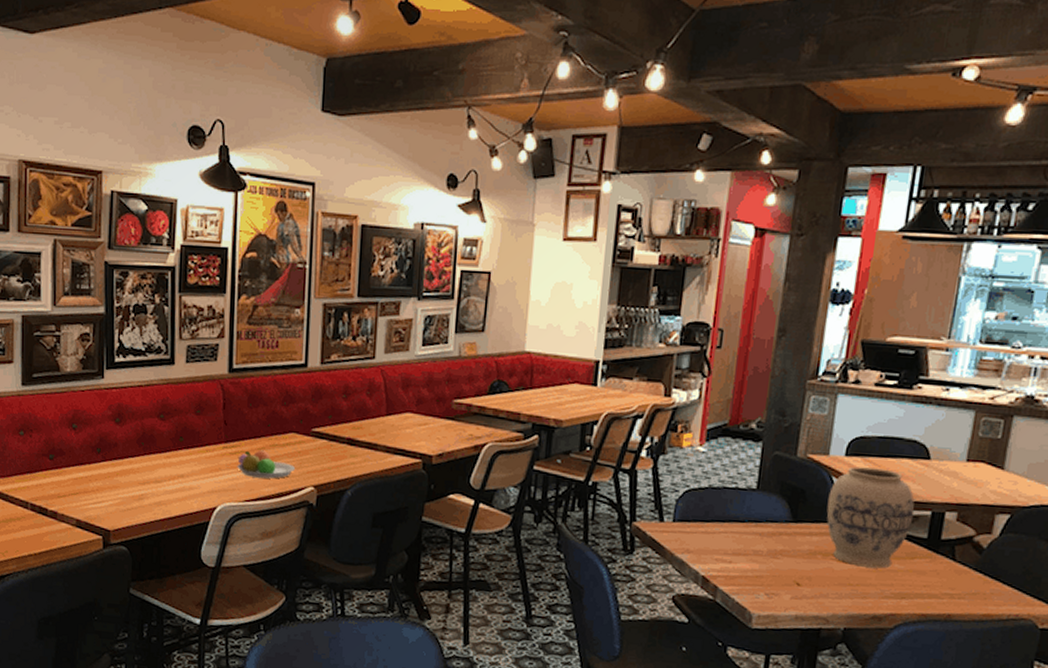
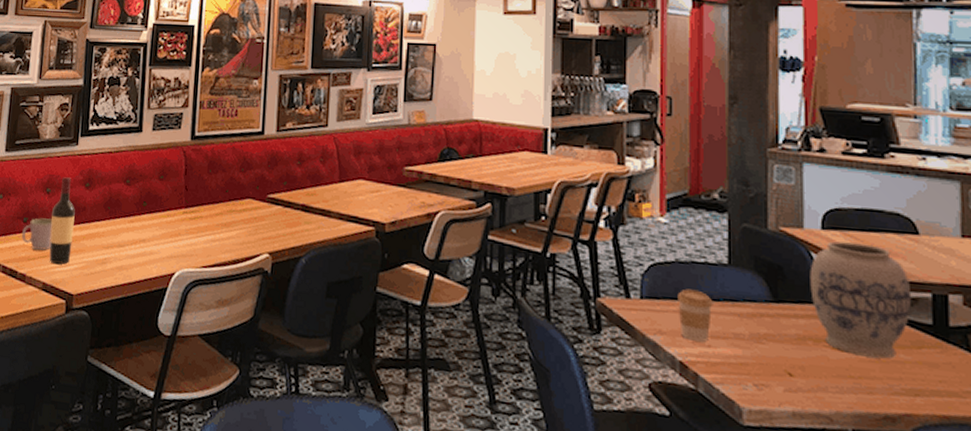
mug: none [49,454,83,488] -> present [22,217,53,251]
wine bottle: none [80,412,106,501] -> present [49,177,75,264]
fruit bowl: present [237,450,296,479] -> none [196,215,252,245]
coffee cup: none [706,512,739,559] -> present [677,288,713,342]

